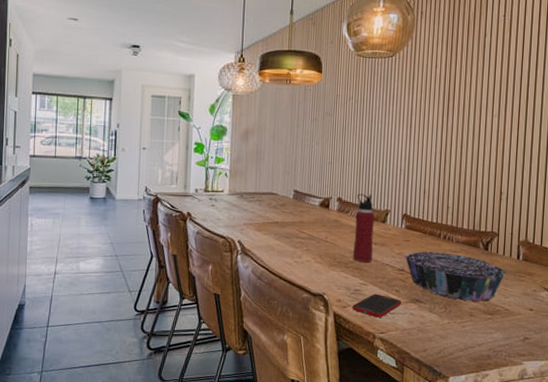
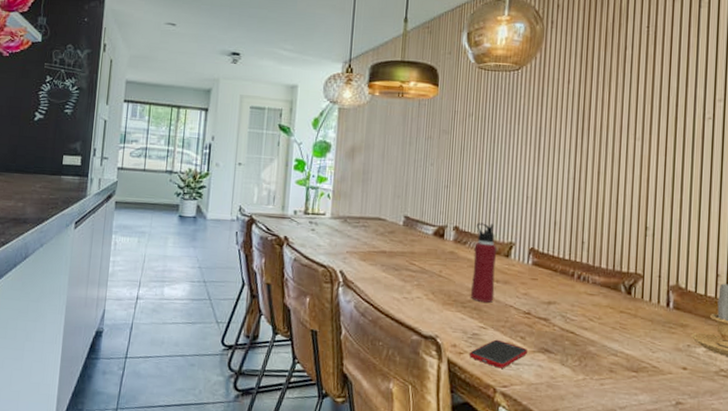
decorative bowl: present [404,251,507,302] -> none [530,292,654,356]

